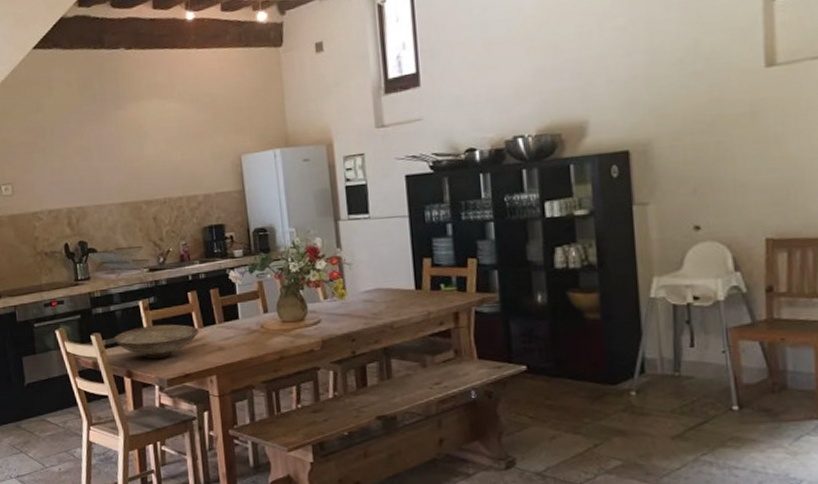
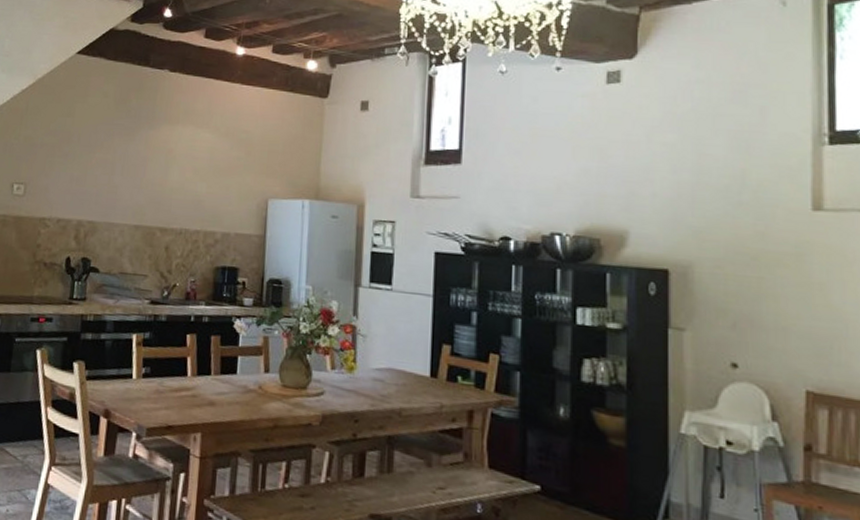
decorative bowl: present [113,324,199,359] -> none [97,363,192,403]

